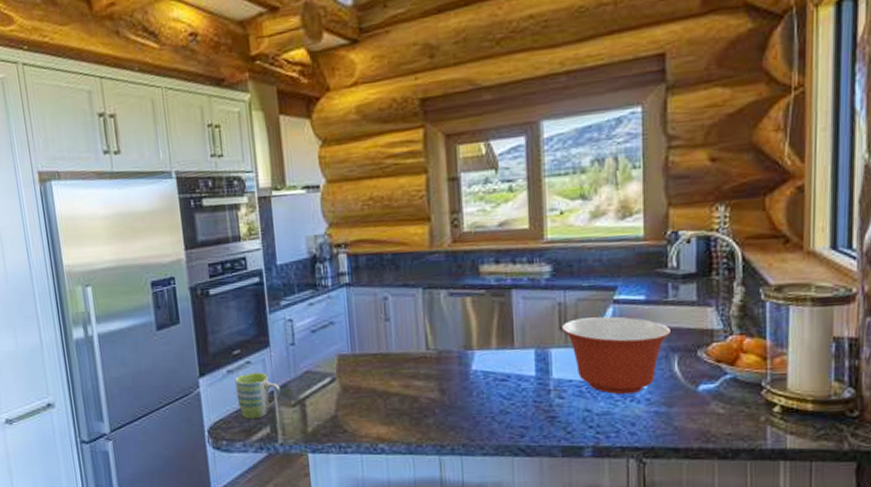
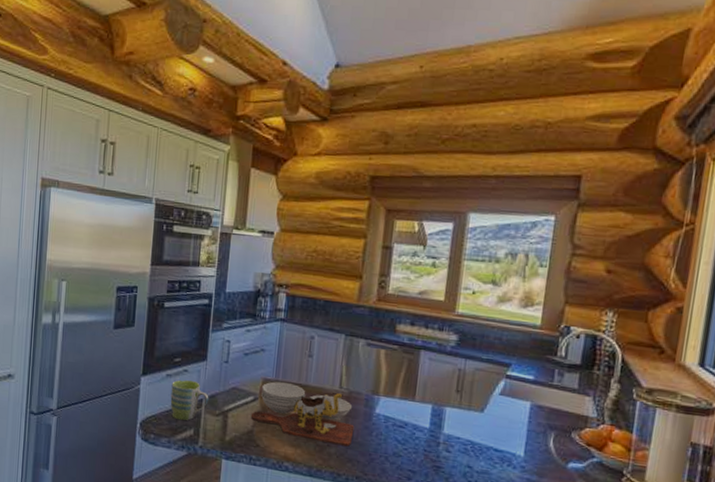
cutting board: none [331,355,452,414] -> present [250,381,355,447]
mixing bowl: present [562,316,672,395] -> none [458,385,552,460]

